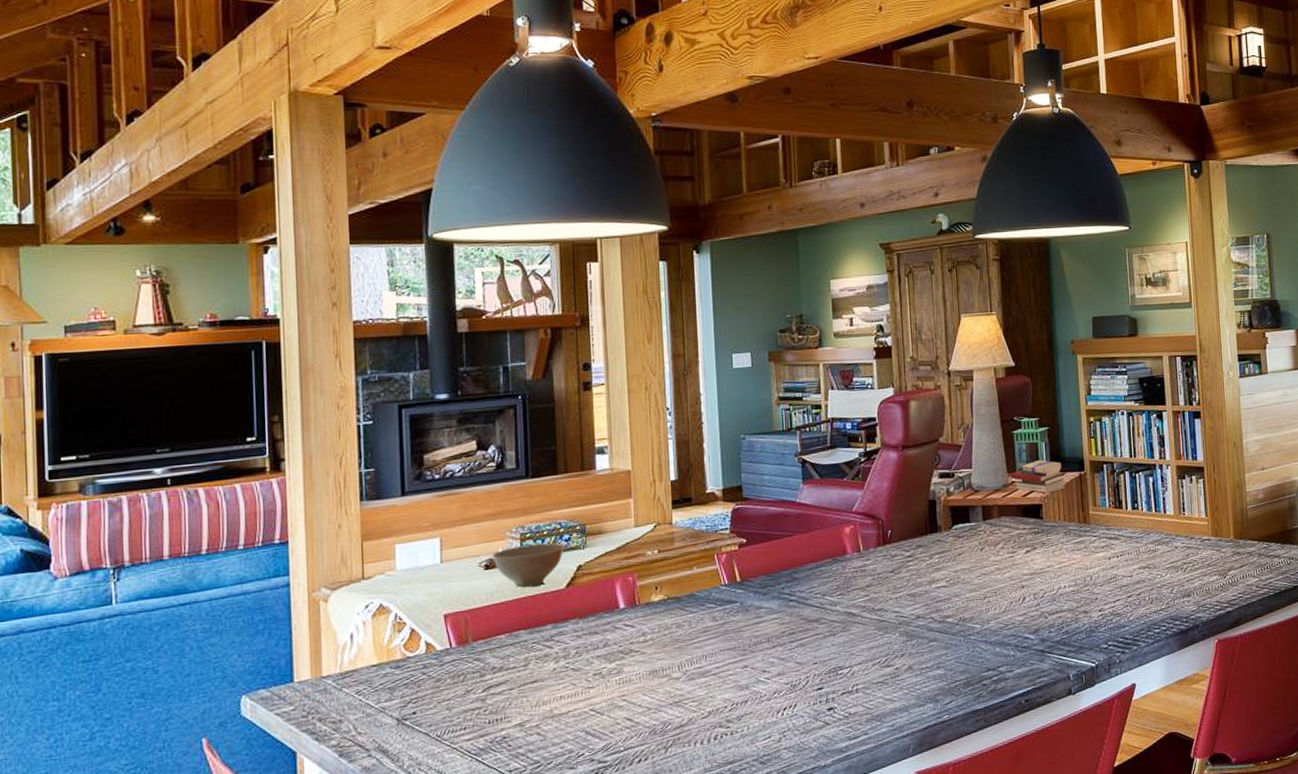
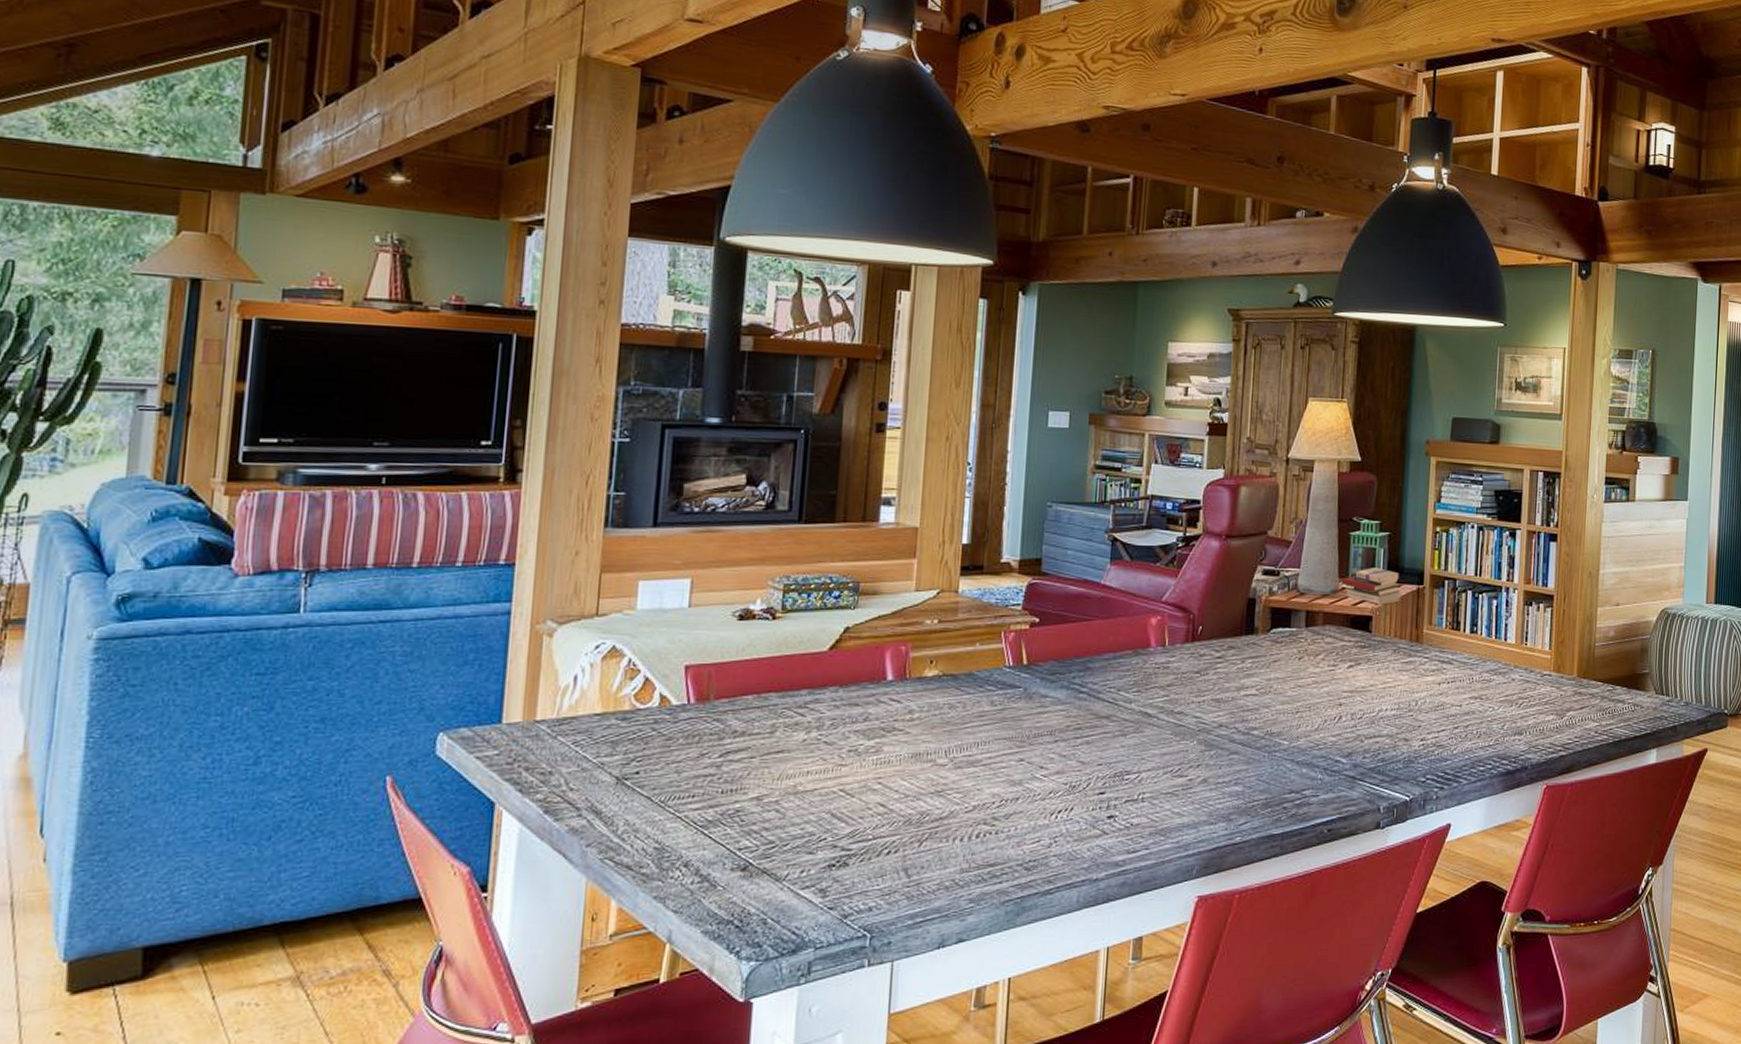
bowl: present [492,543,564,588] -> none [748,597,833,646]

